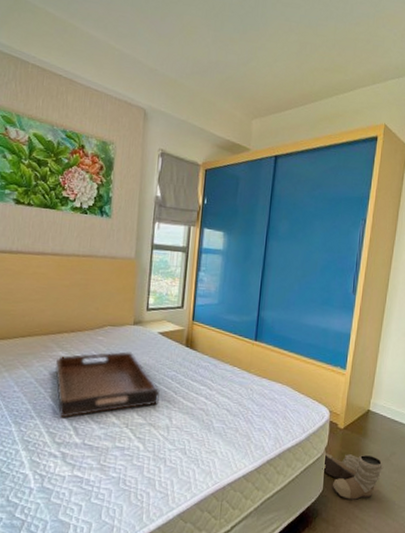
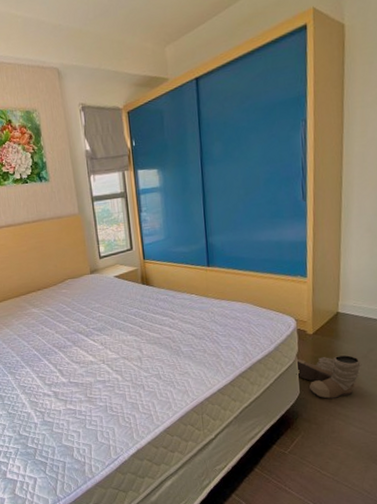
serving tray: present [55,351,160,418] -> none [31,298,127,364]

